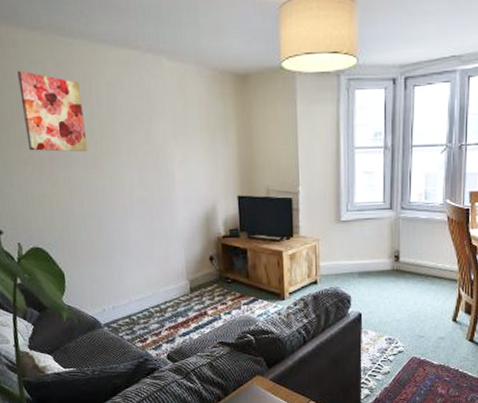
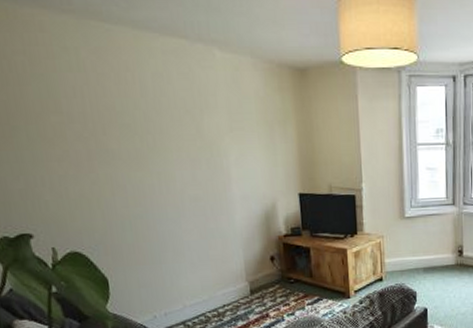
wall art: present [18,71,88,152] -> none [46,58,132,148]

